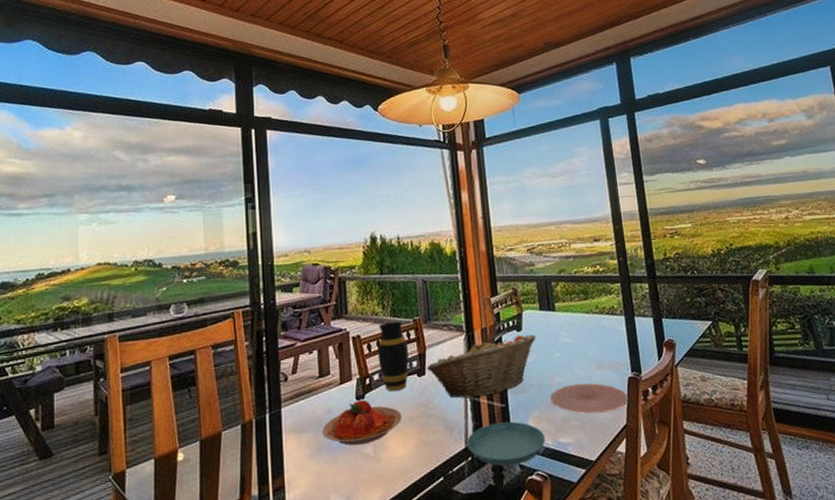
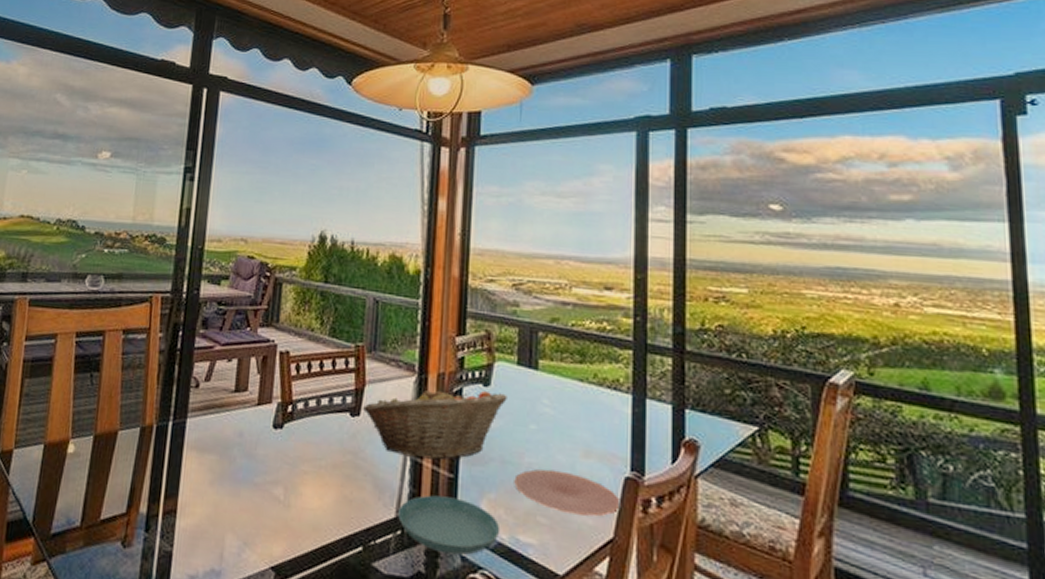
plate: present [322,399,402,446] -> none [228,429,324,484]
vase: present [377,321,409,391] -> none [306,342,344,428]

